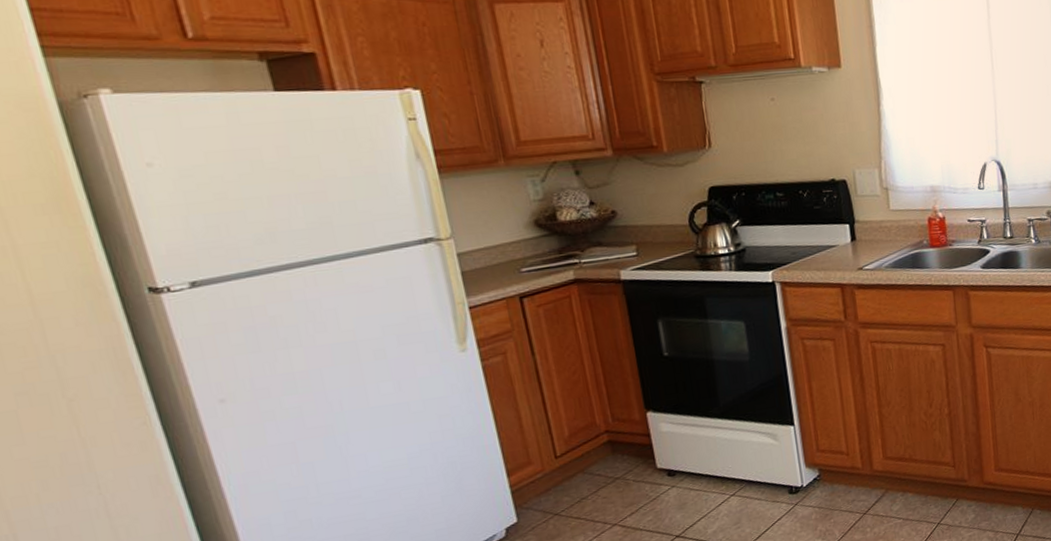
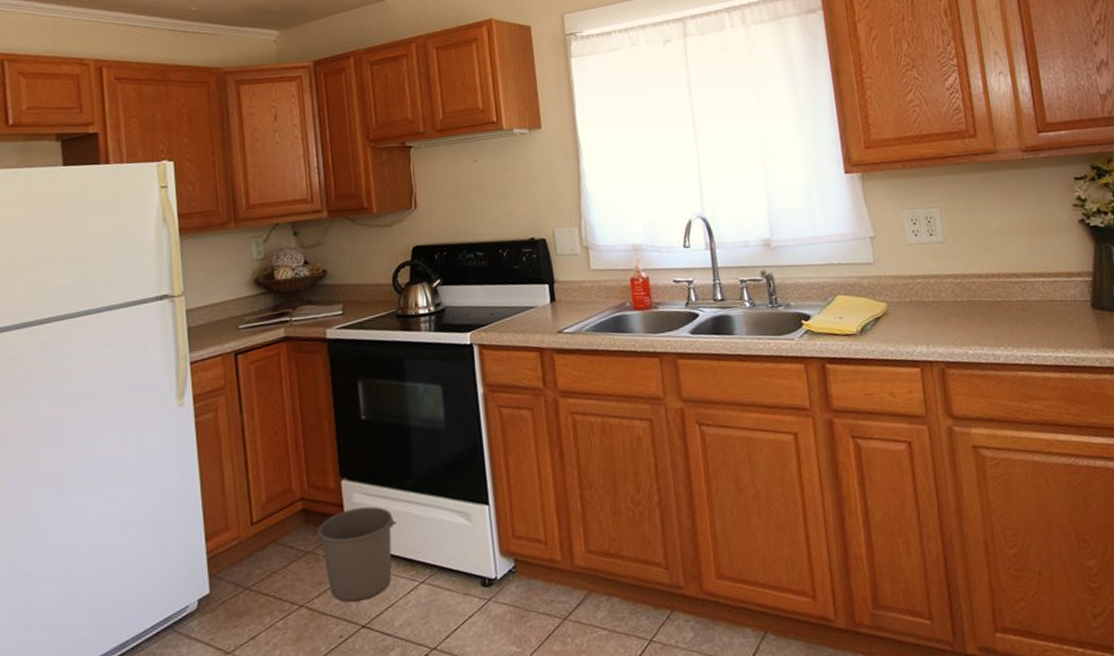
bucket: none [625,433,705,517] -> present [317,506,396,602]

